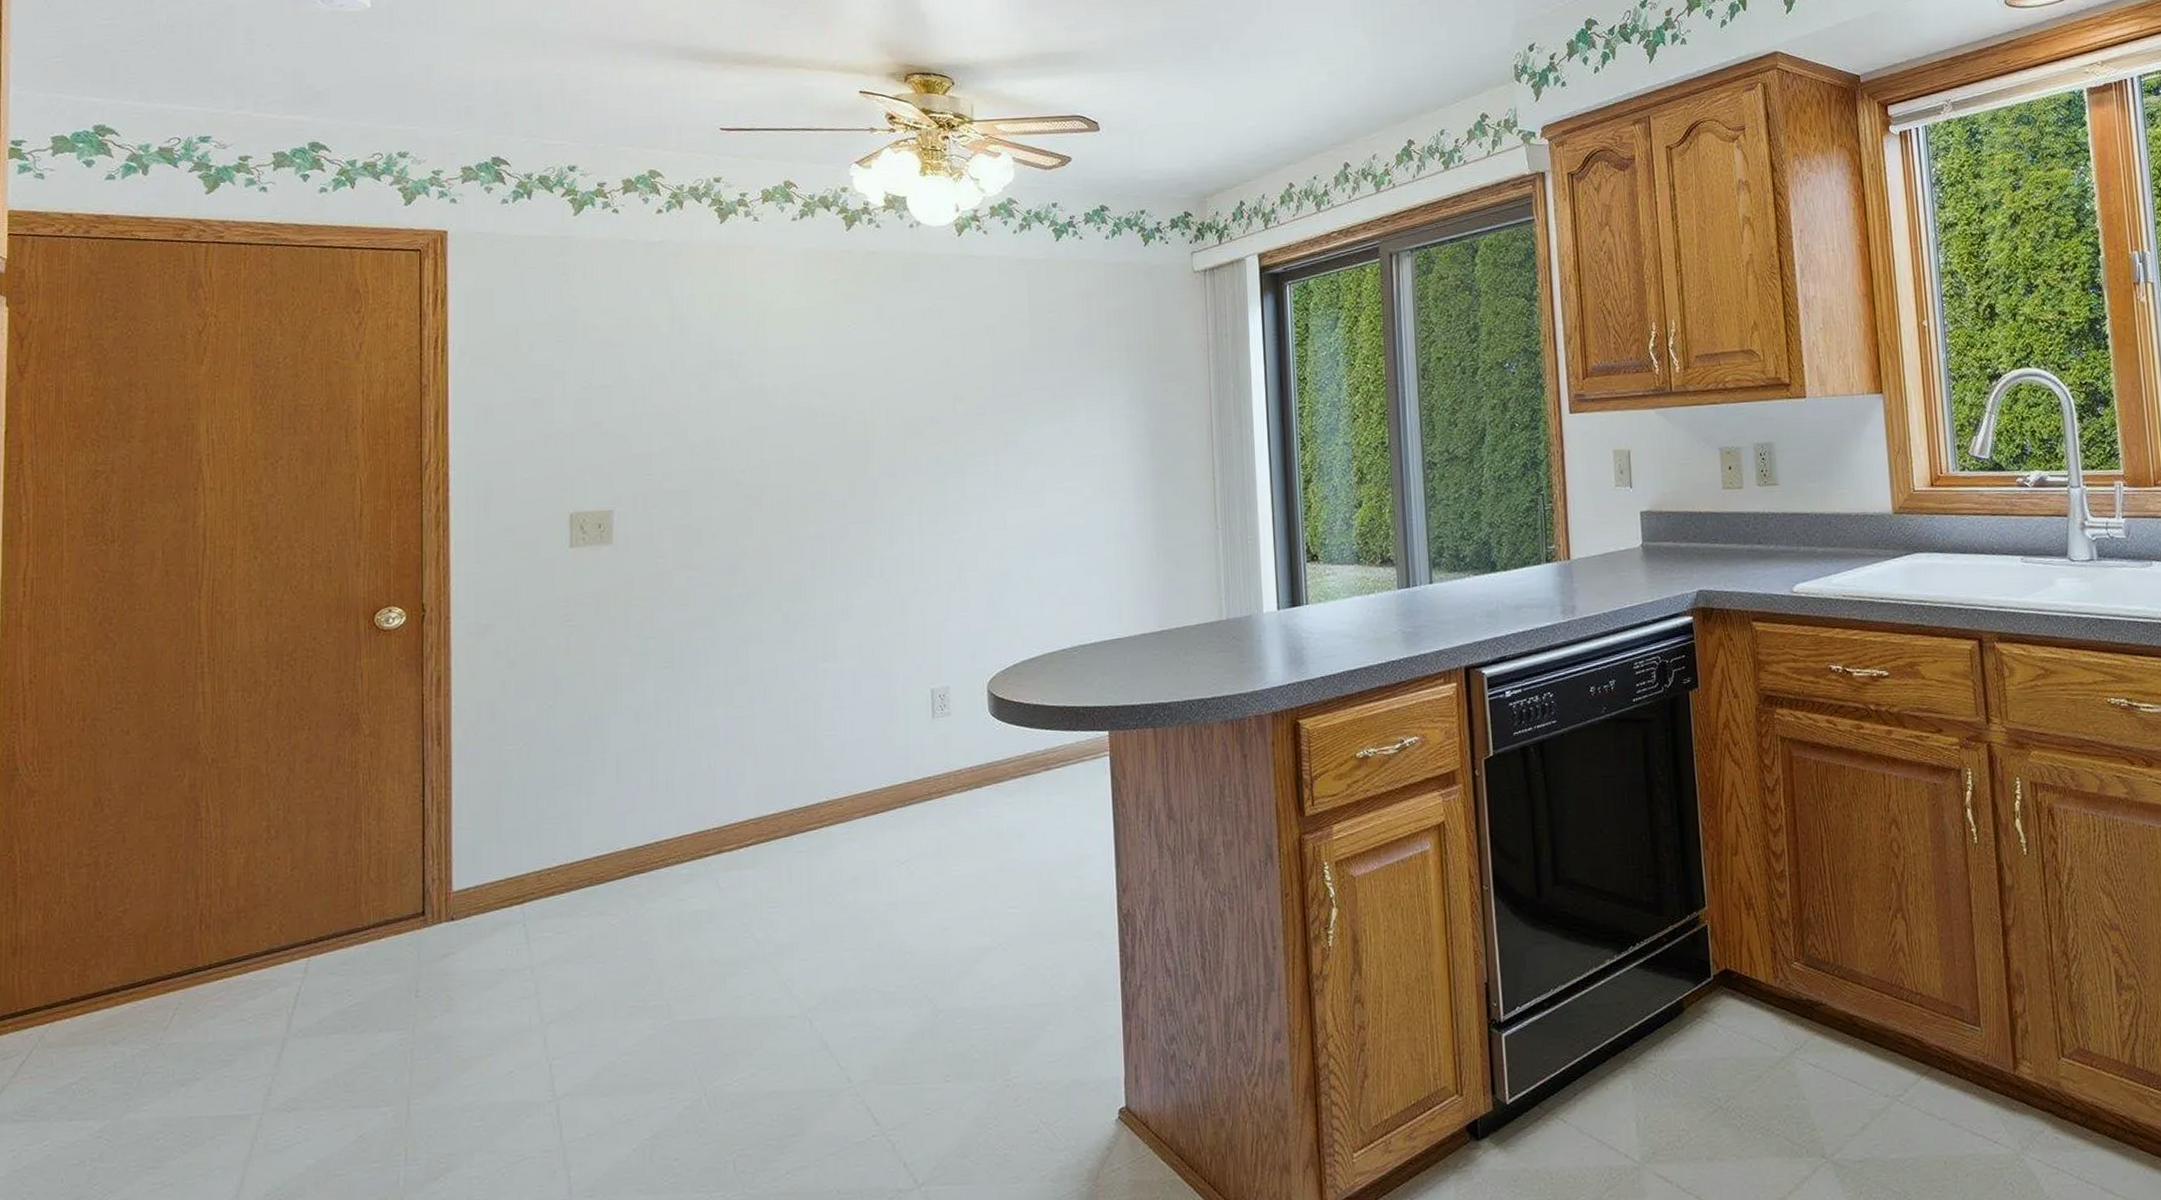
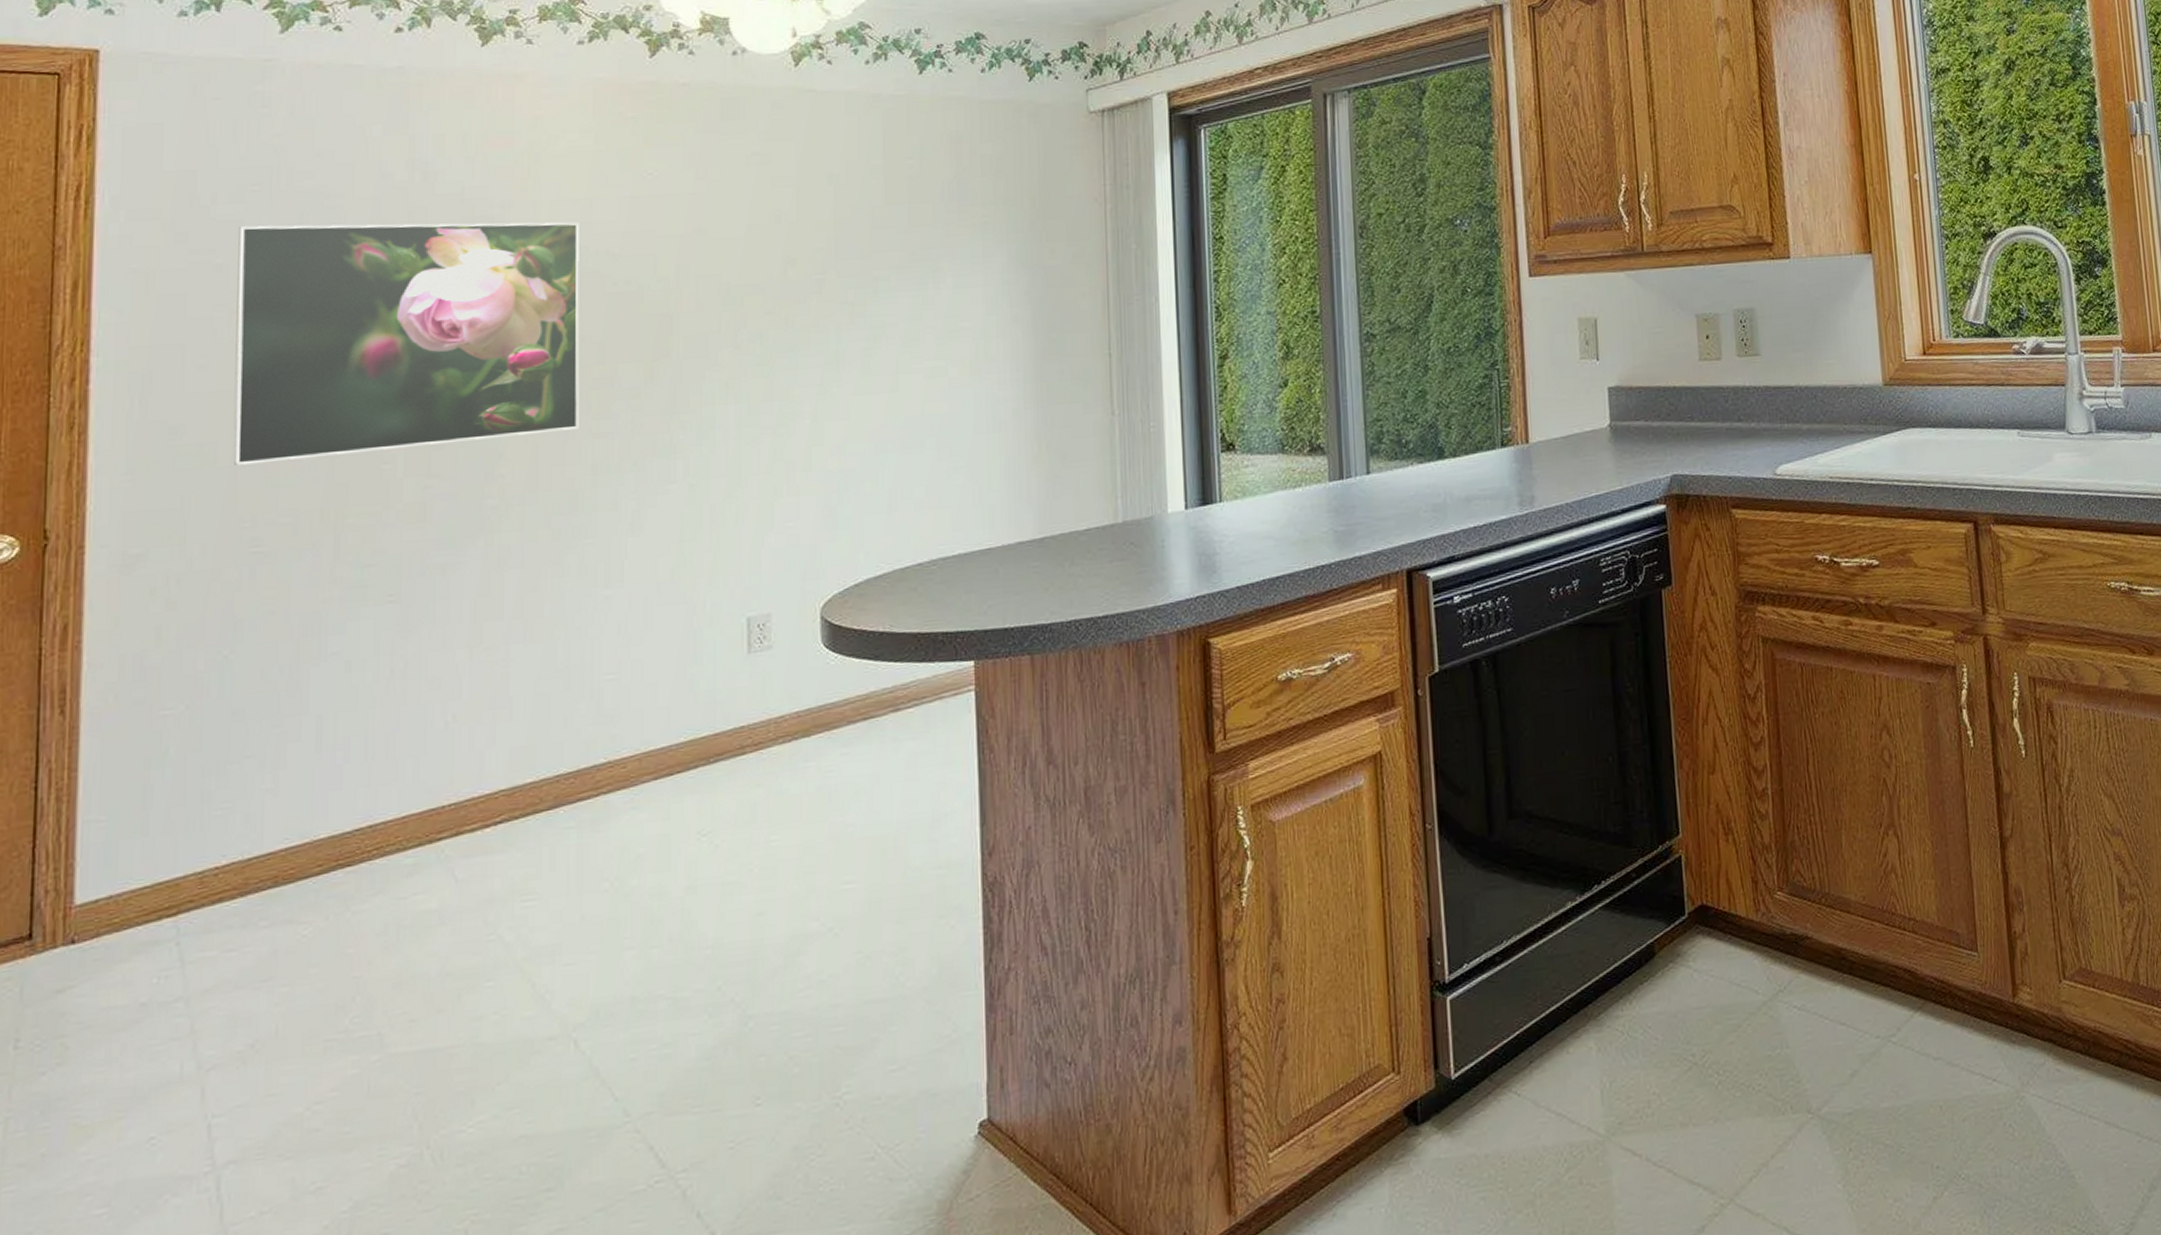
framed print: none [550,365,801,557] -> present [233,222,580,465]

